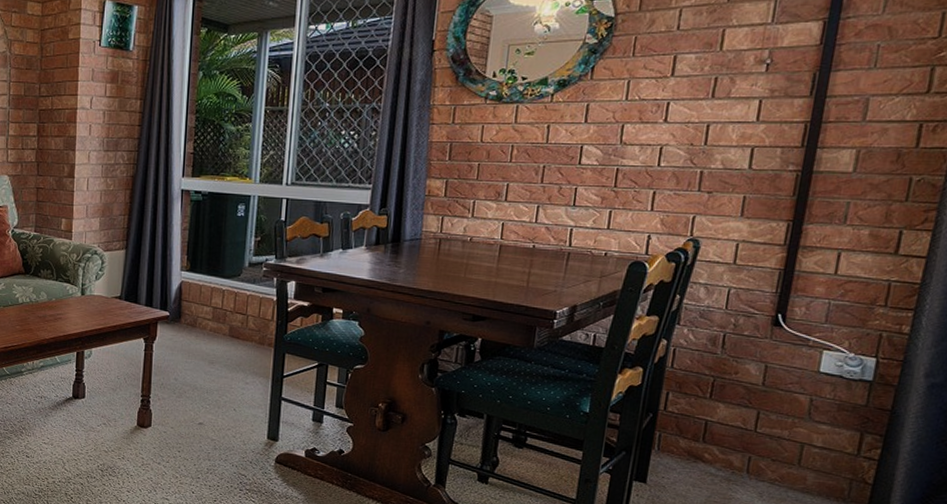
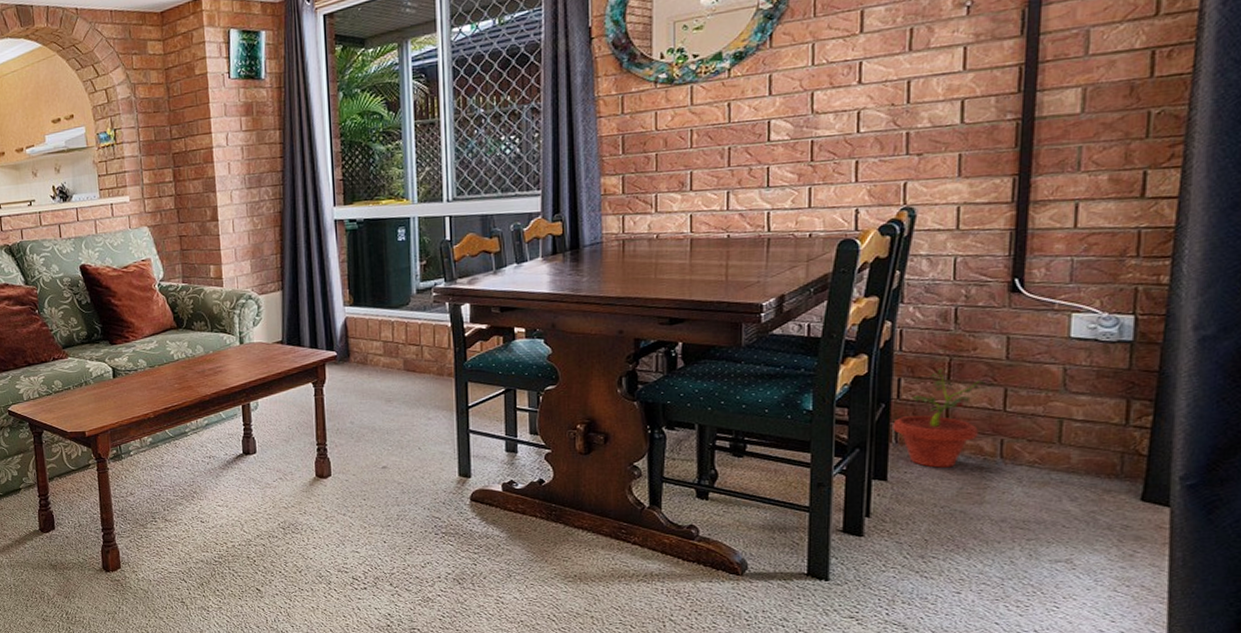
potted plant: none [657,387,744,477] -> present [893,368,988,468]

